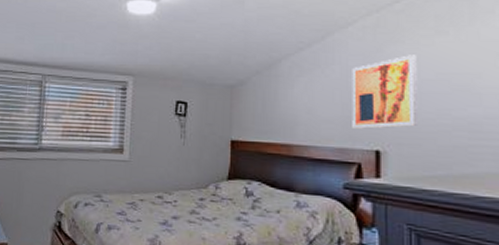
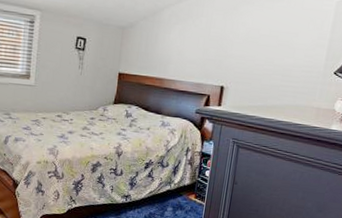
wall art: present [352,55,418,129] -> none [208,14,260,70]

